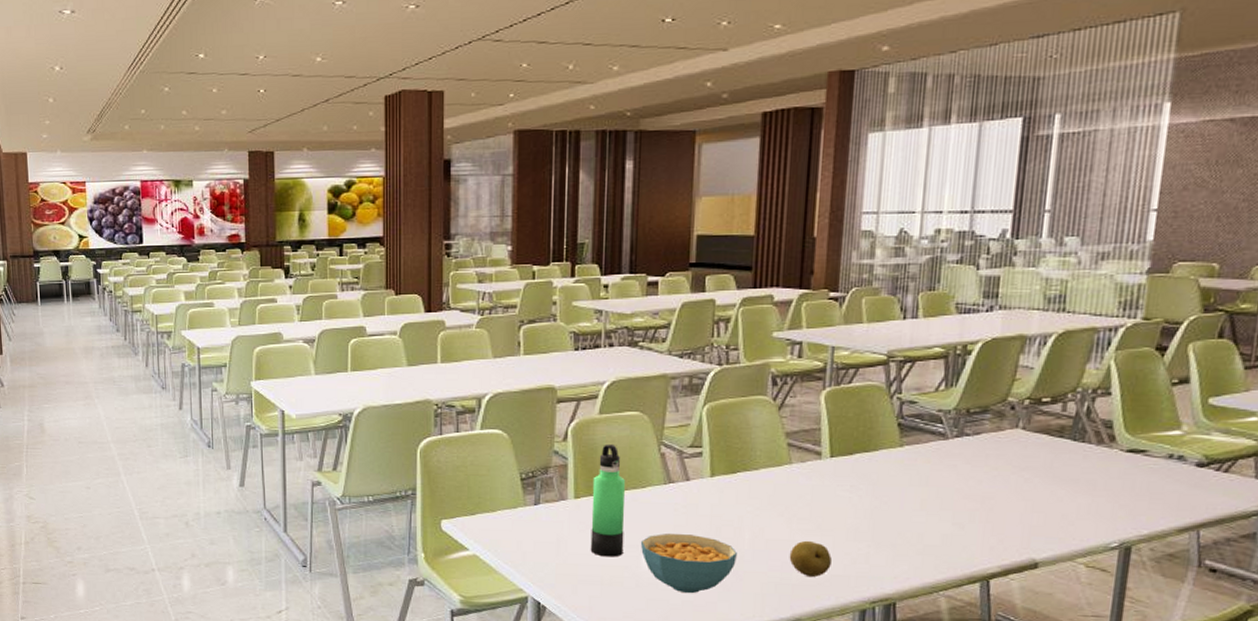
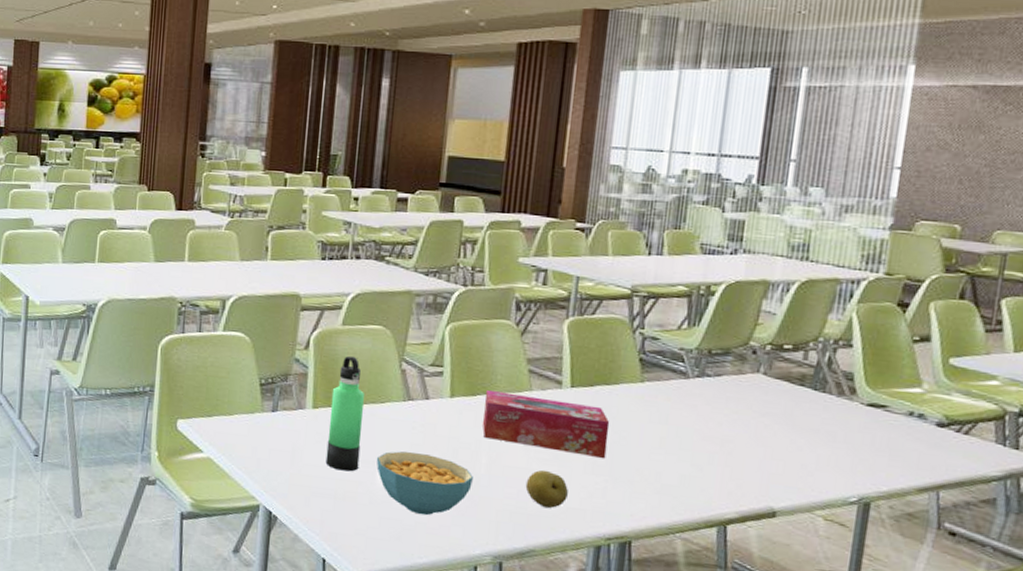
tissue box: none [744,467,871,525] -> present [482,390,610,459]

